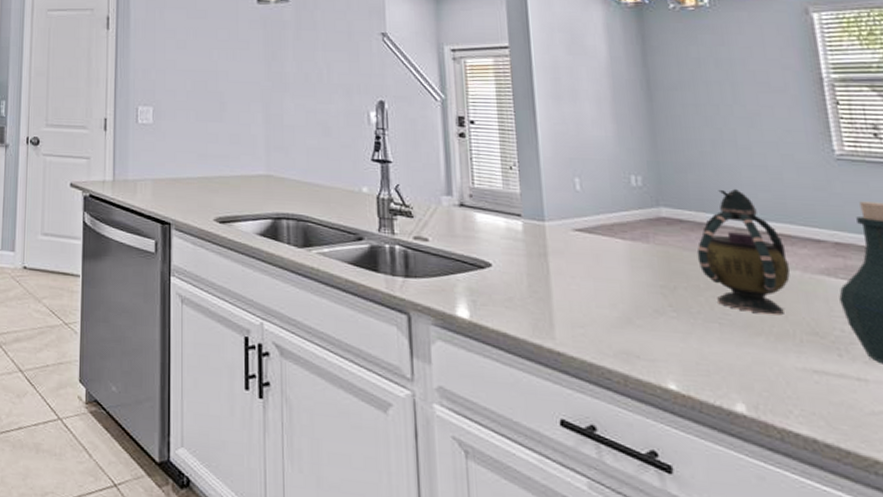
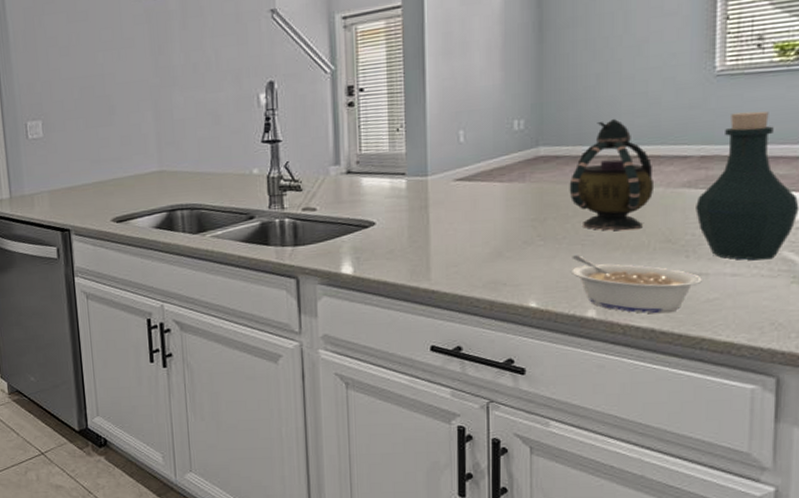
legume: none [709,334,862,422] -> present [572,255,702,314]

